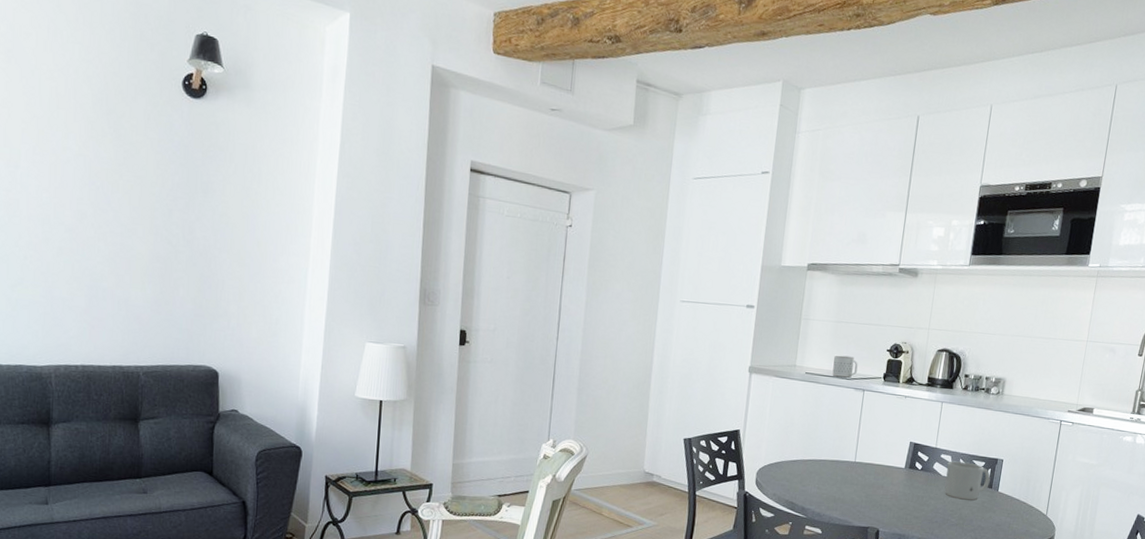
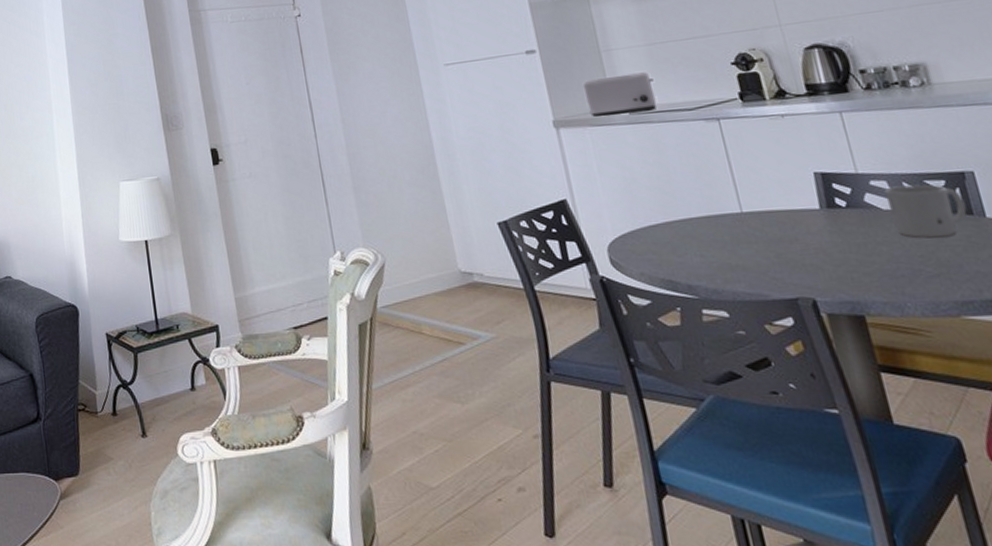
toaster: none [778,339,832,374] -> present [582,72,657,117]
mug: present [832,355,858,378] -> none [659,81,700,110]

